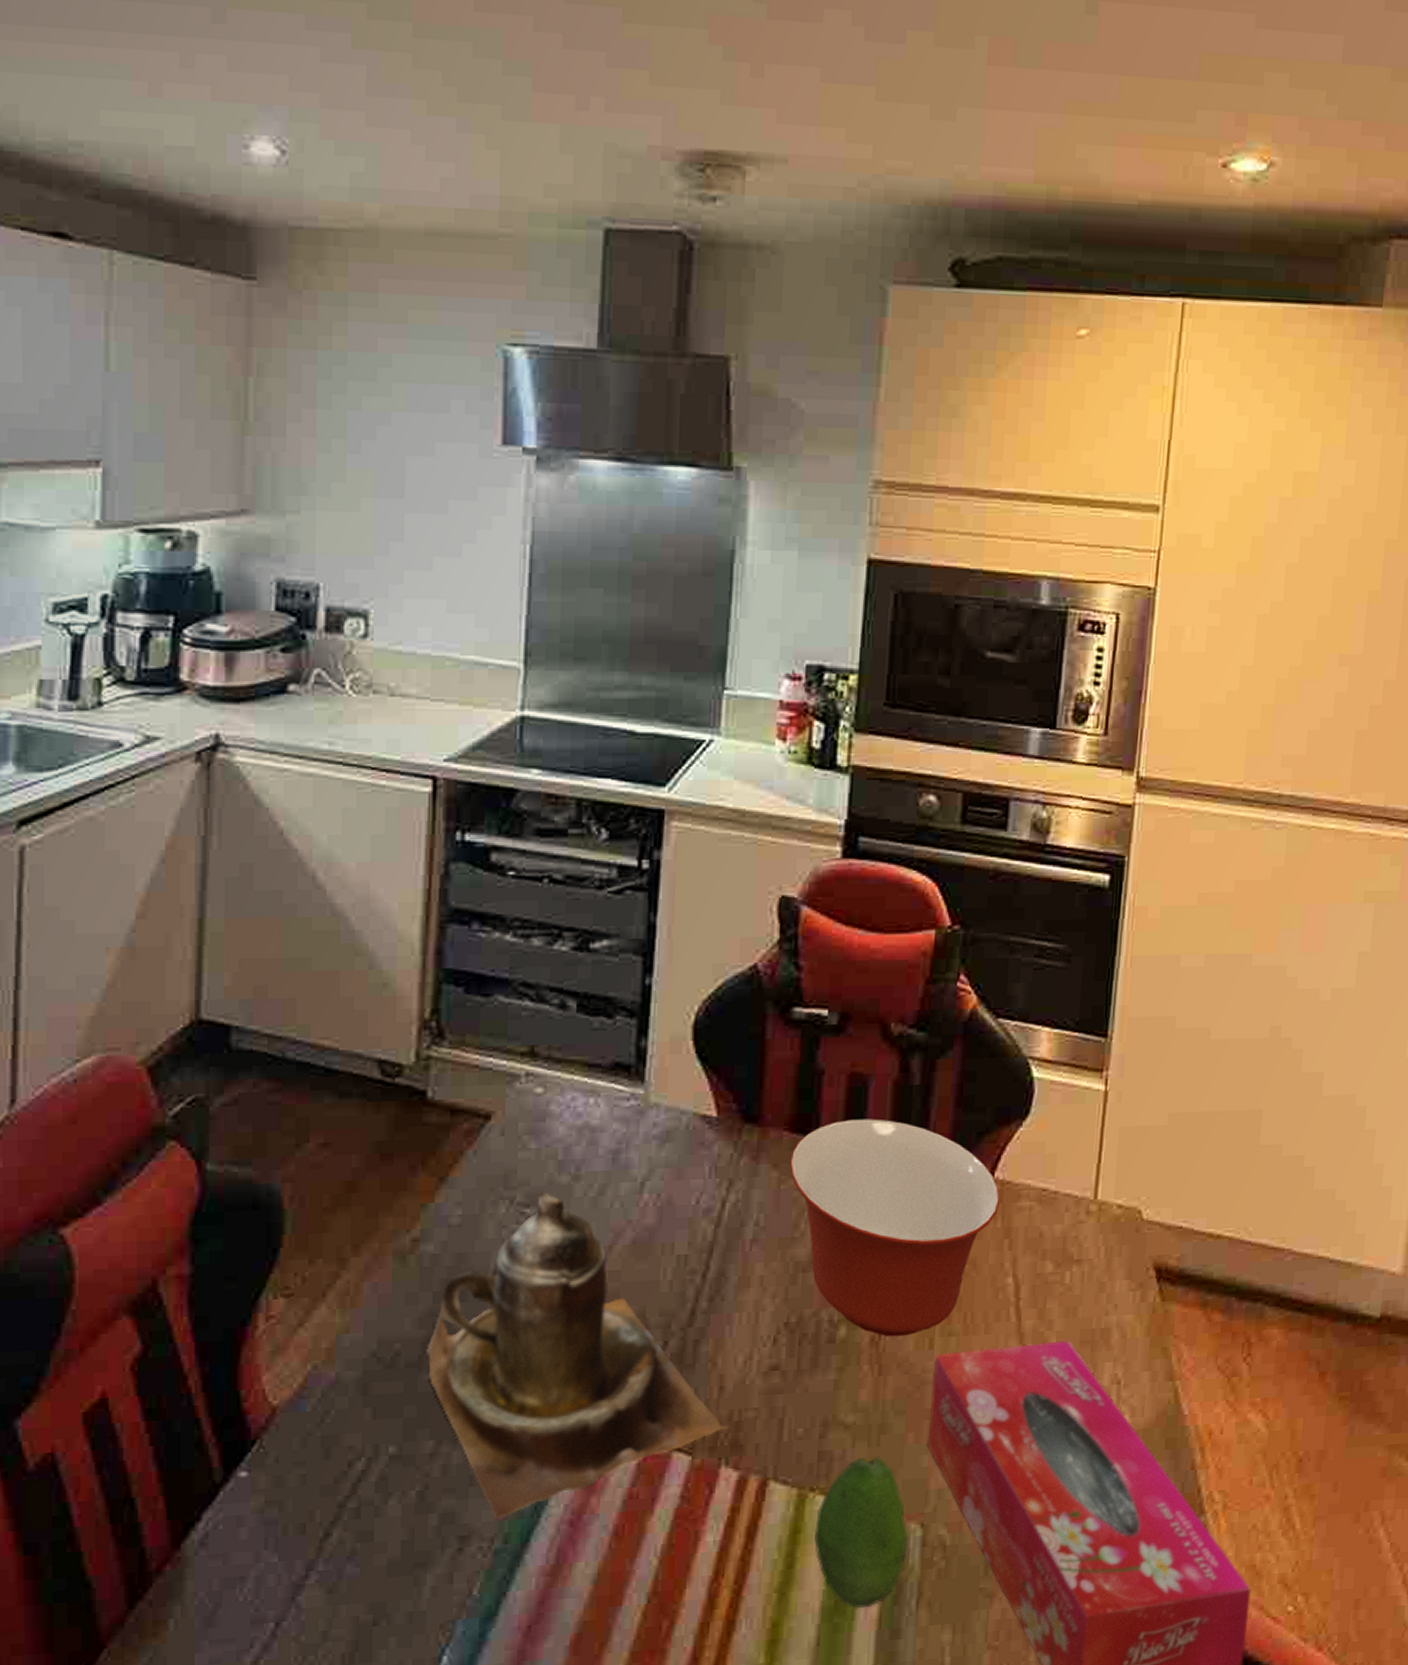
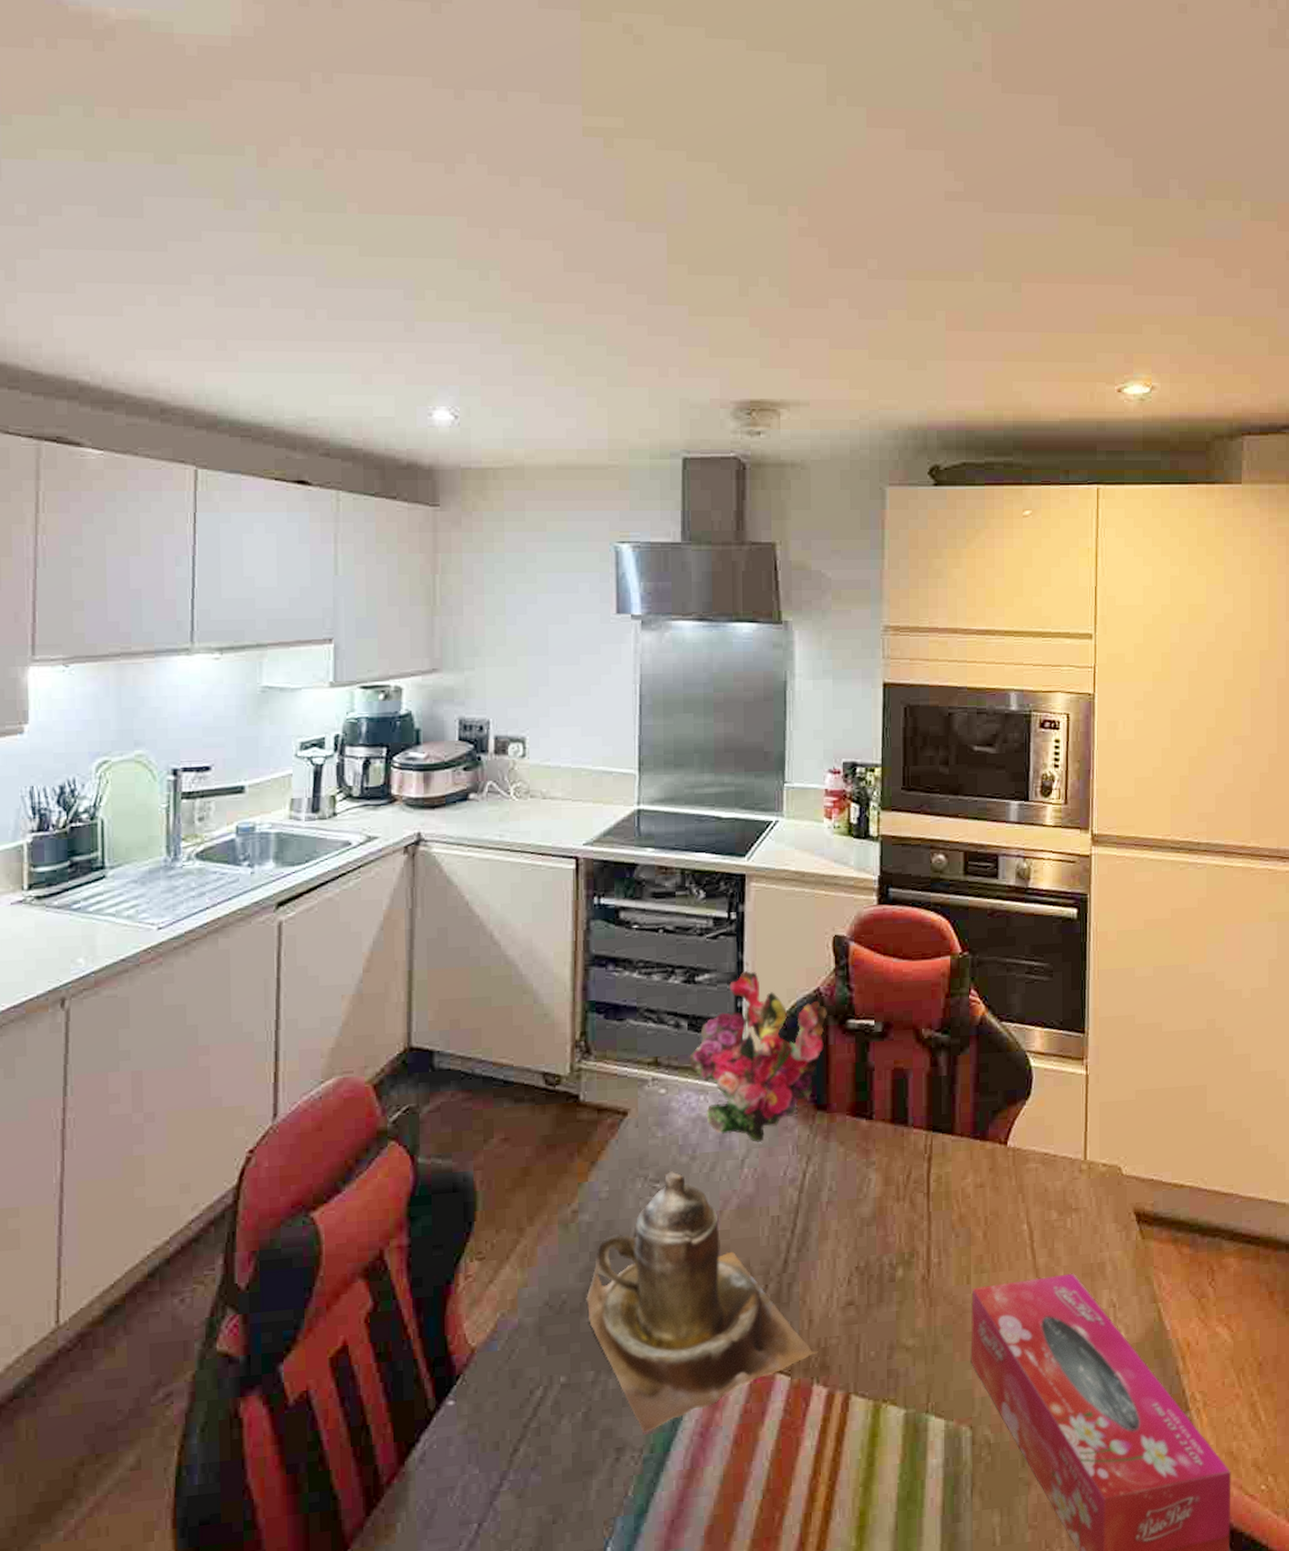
flower: none [577,925,766,1161] -> present [689,961,827,1142]
mixing bowl: present [789,1119,1001,1337] -> none [852,1103,1013,1276]
fruit: present [814,1456,907,1609] -> none [889,1372,961,1499]

